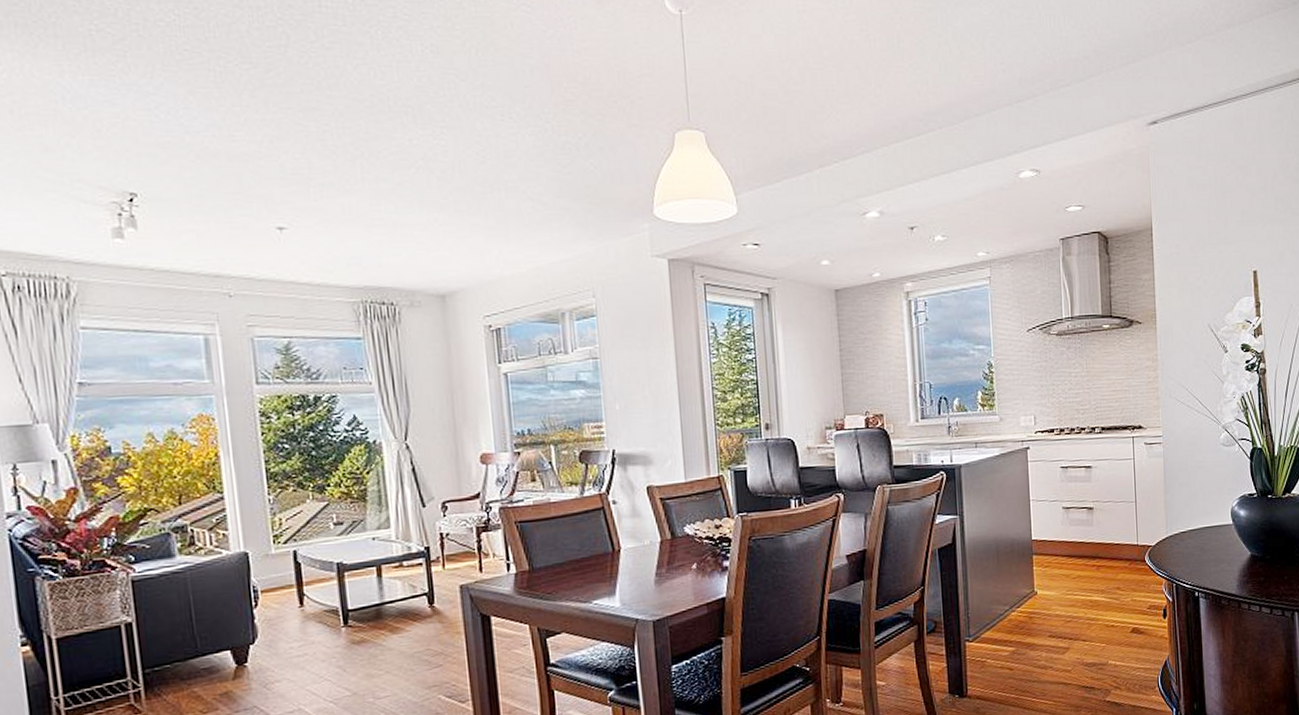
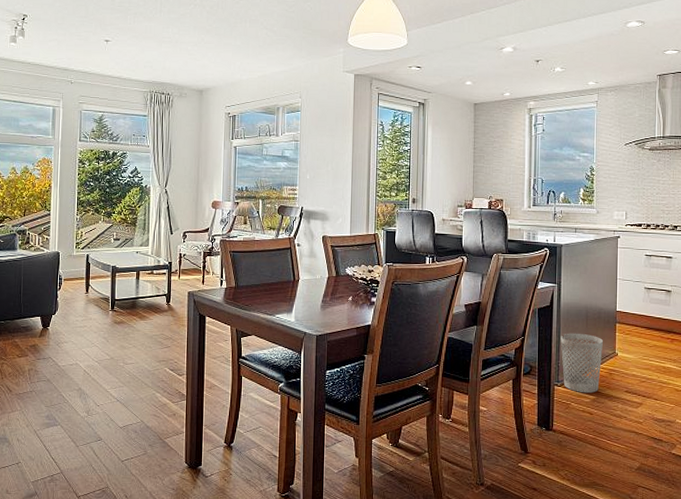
wastebasket: none [968,573,1019,646] -> present [560,333,603,394]

